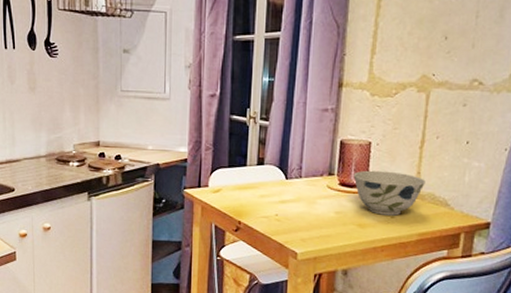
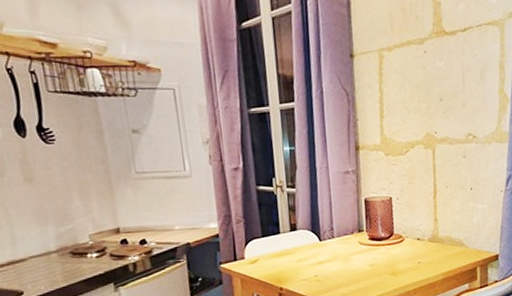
bowl: present [353,170,426,216] -> none [380,221,443,262]

